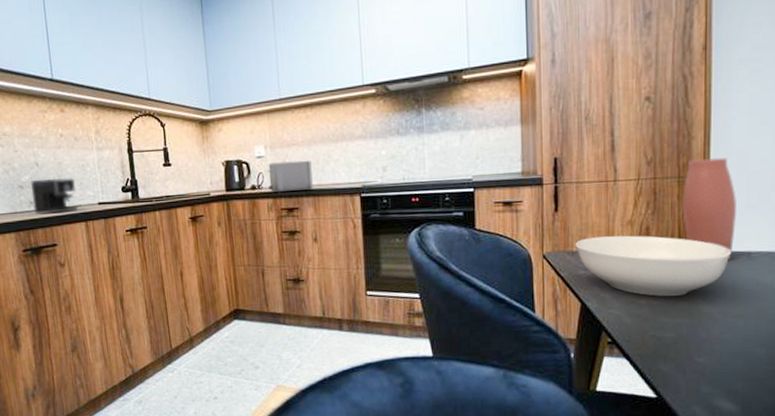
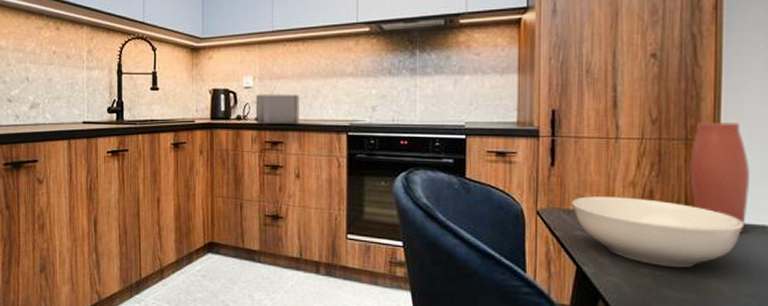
coffee maker: present [30,177,82,214] -> none [19,94,67,129]

